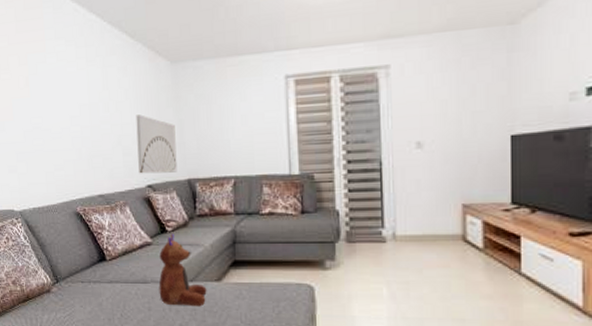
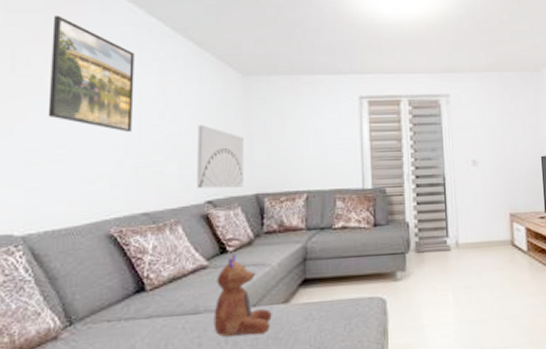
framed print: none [20,23,85,125] -> present [48,15,135,133]

